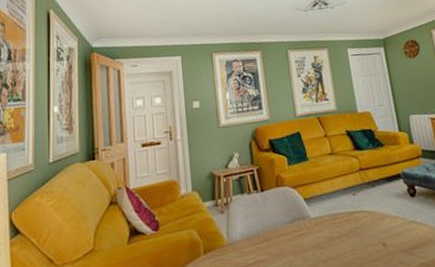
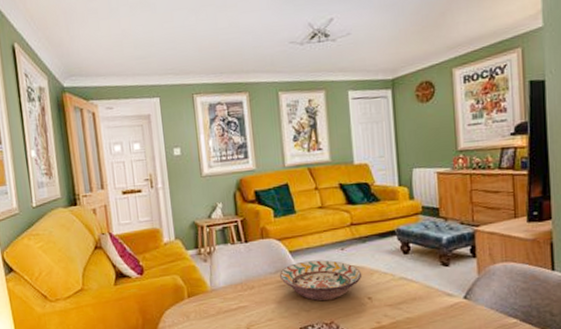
decorative bowl: none [296,206,375,250] -> present [280,260,363,301]

